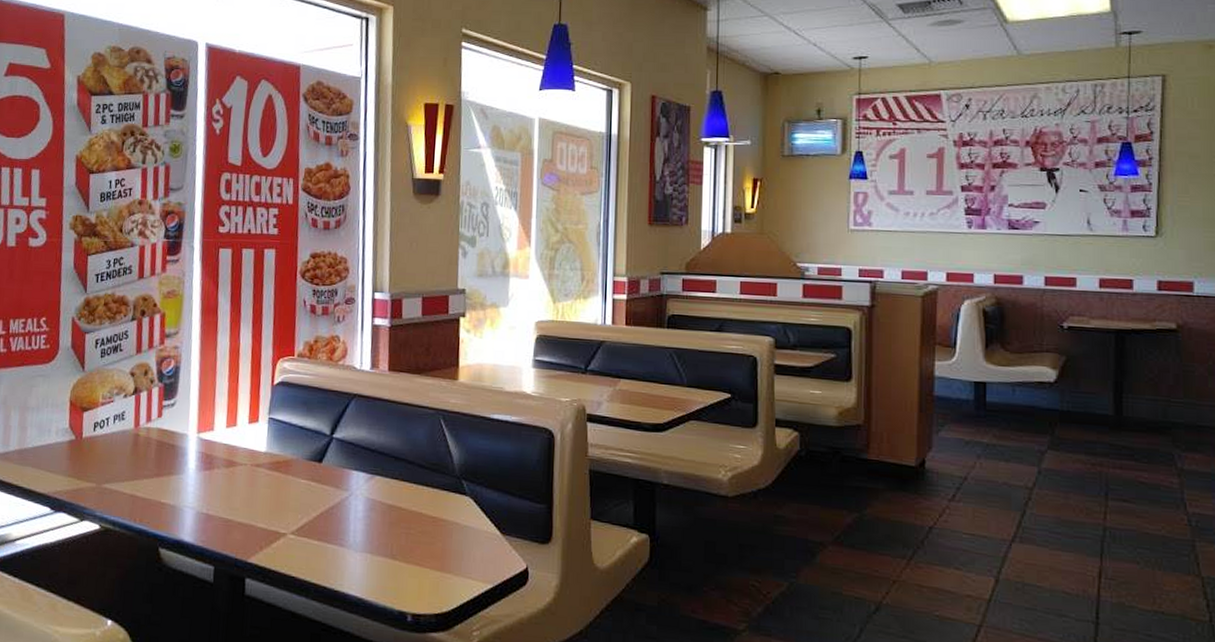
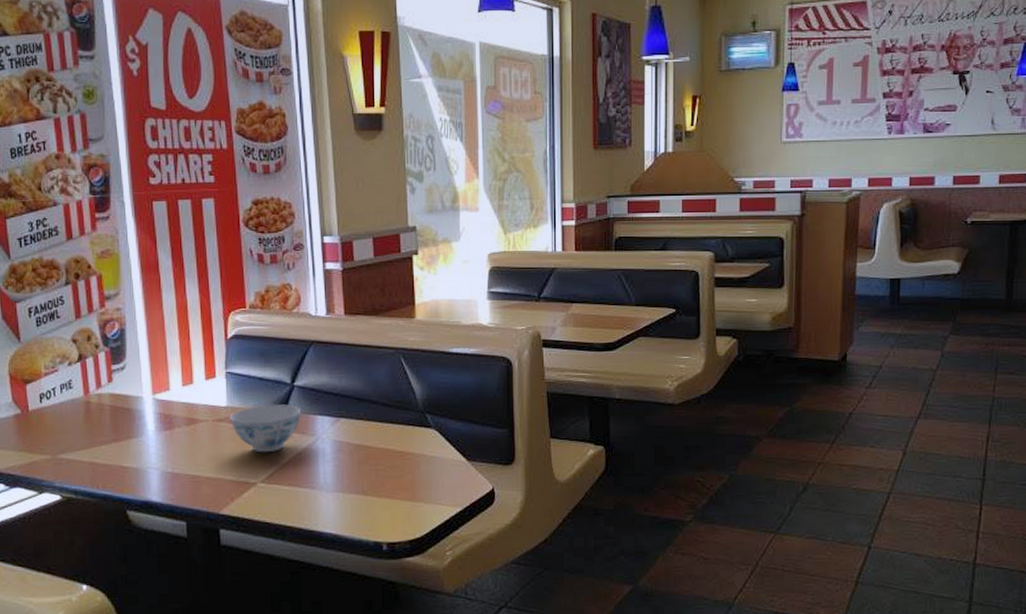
bowl: none [267,453,338,504] -> present [230,403,302,453]

